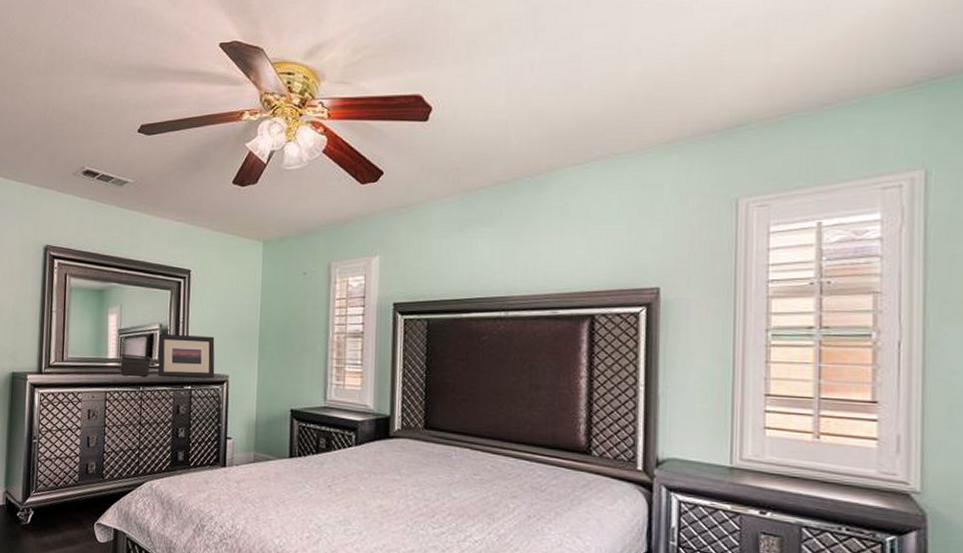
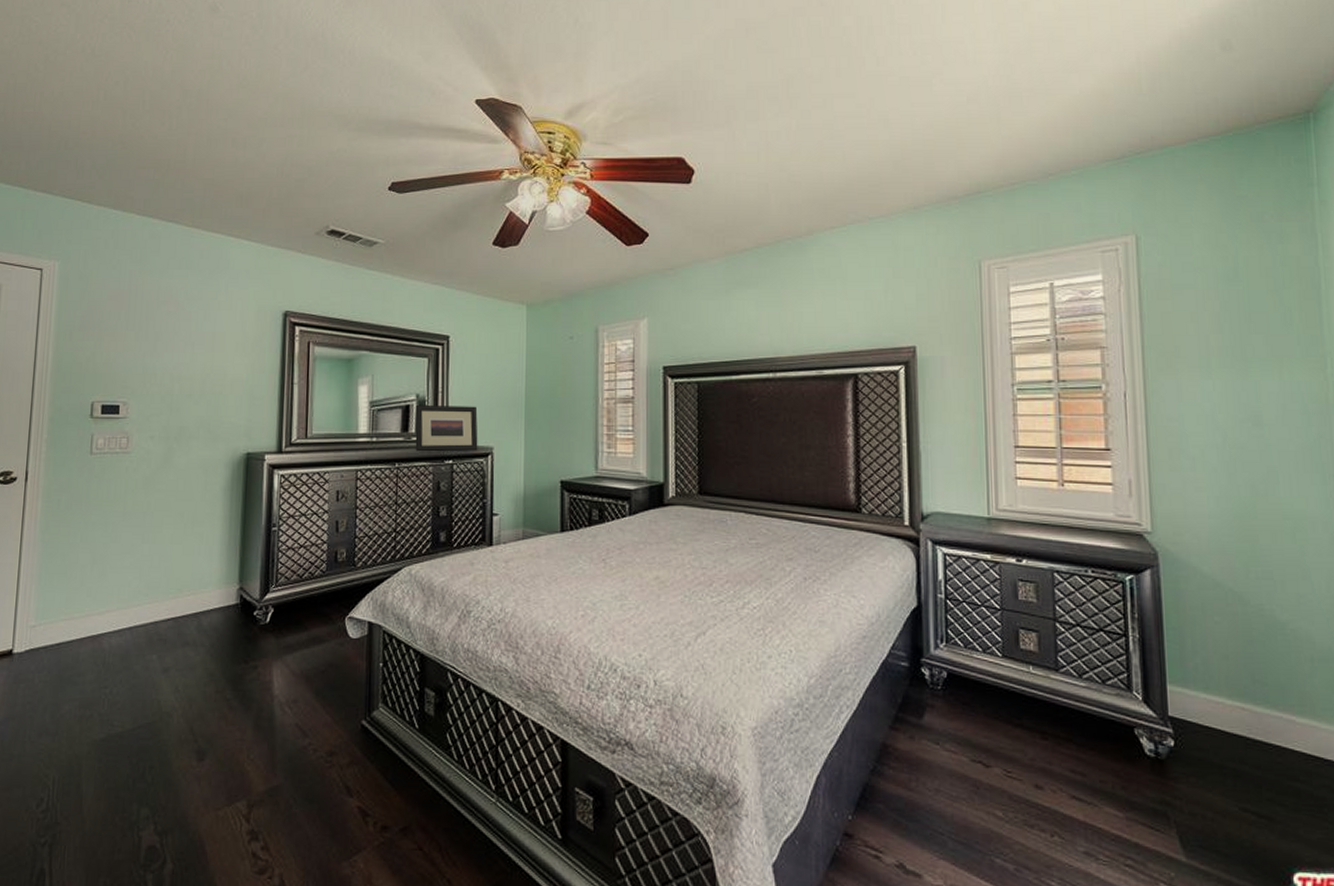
jewelry box: present [119,354,151,378] -> none [371,428,408,453]

